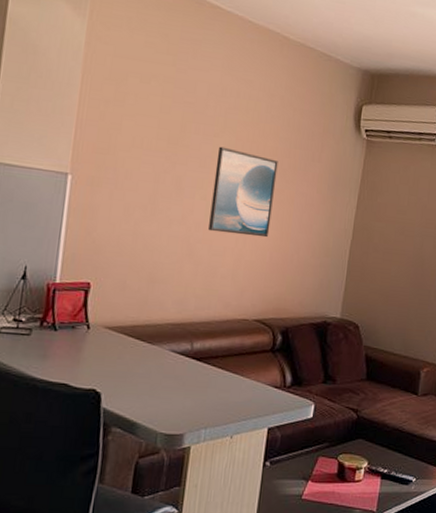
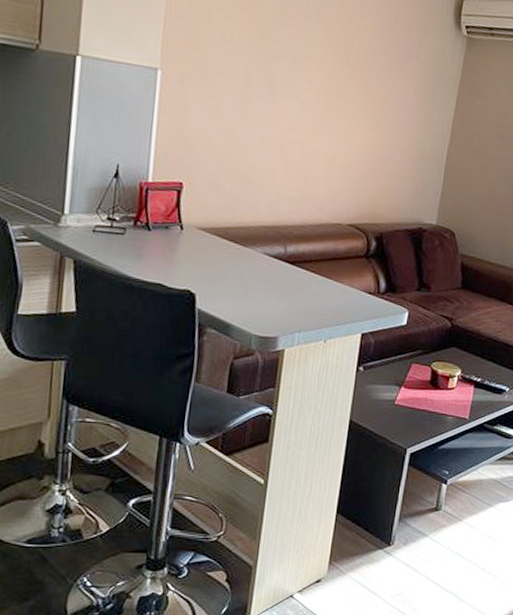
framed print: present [208,146,278,238] -> none [302,42,374,140]

